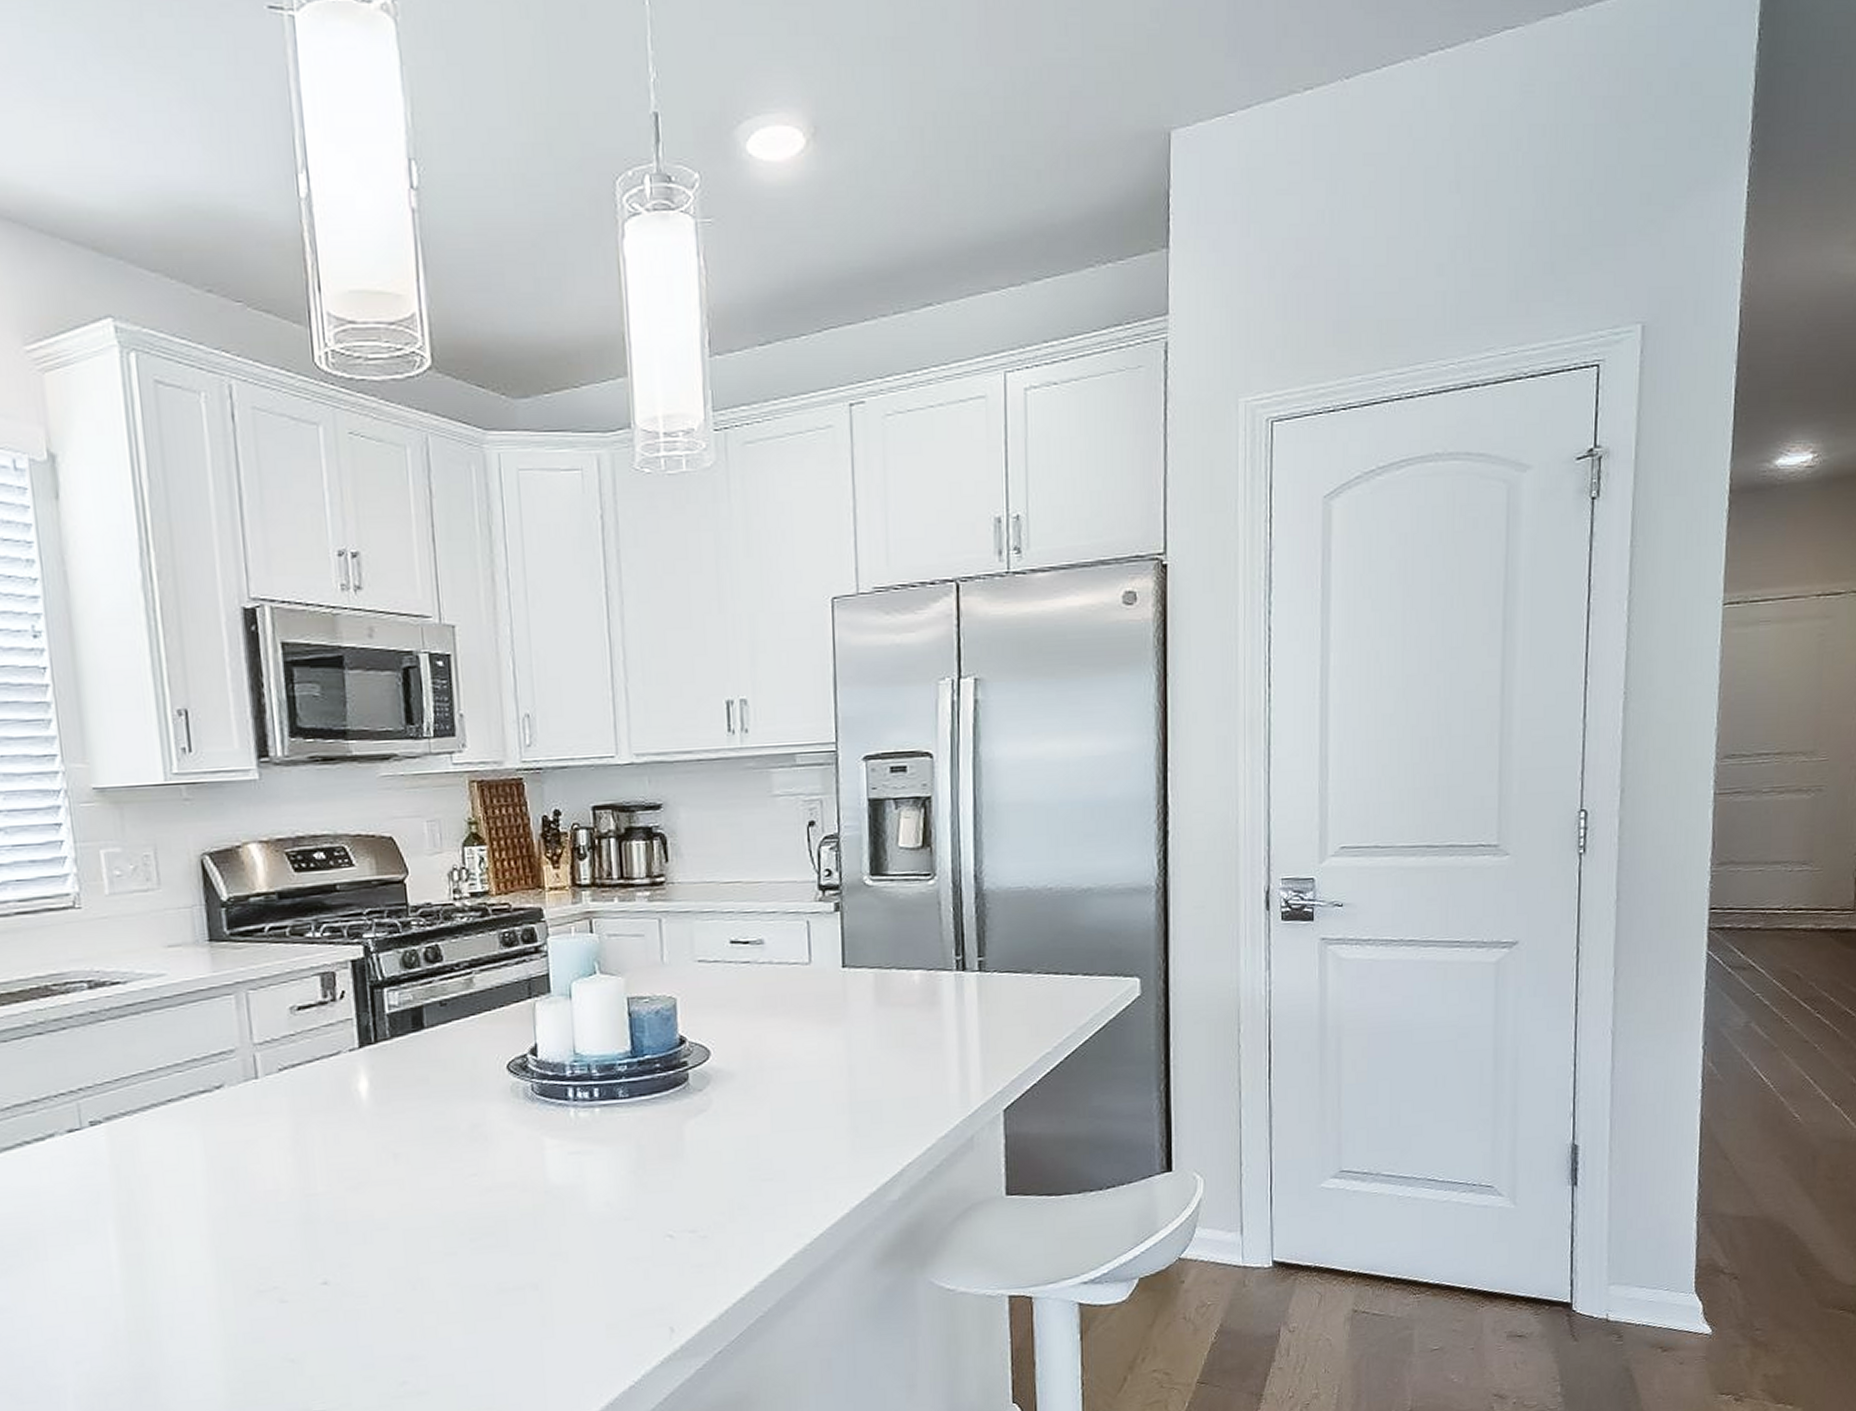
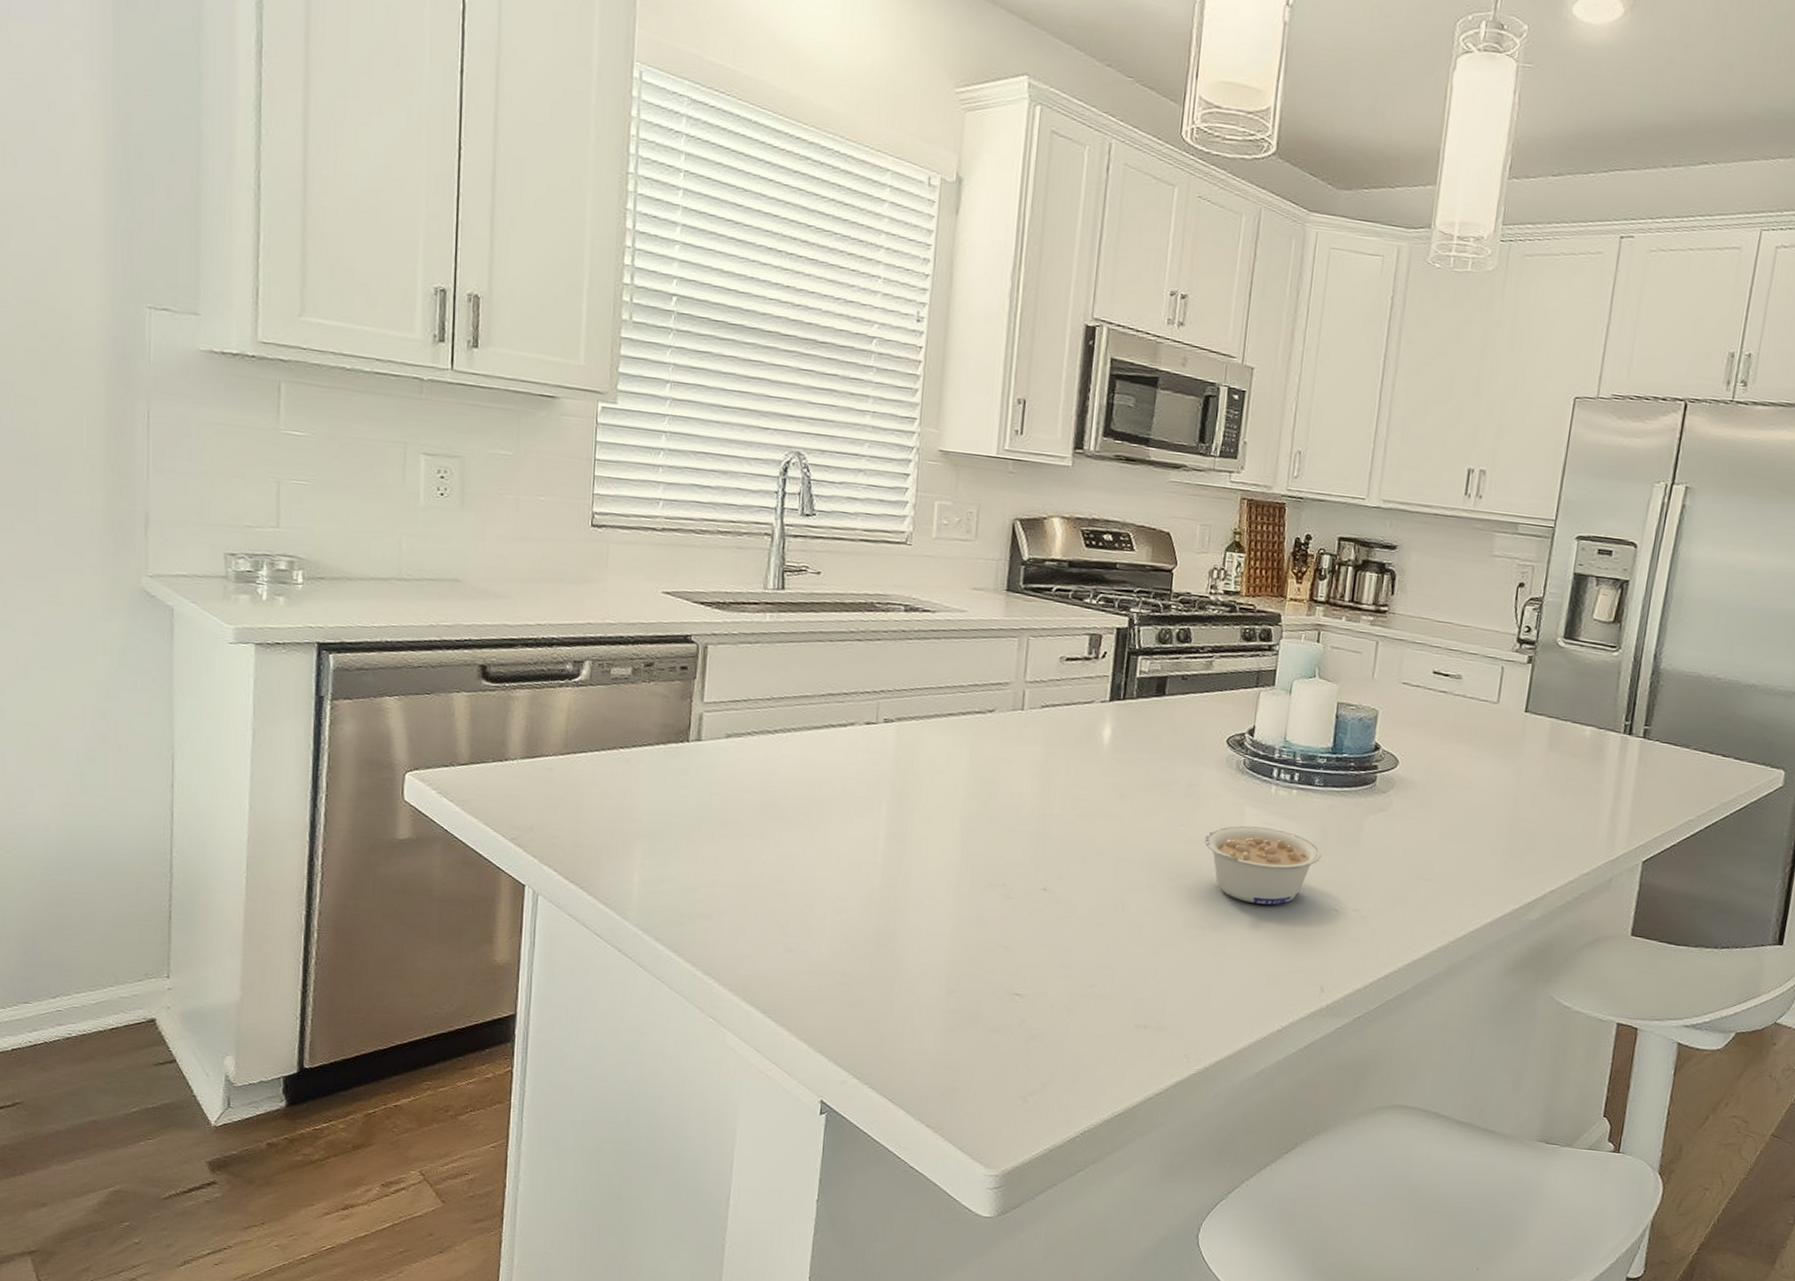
legume: none [503,1157,642,1249] -> present [1204,825,1322,905]

